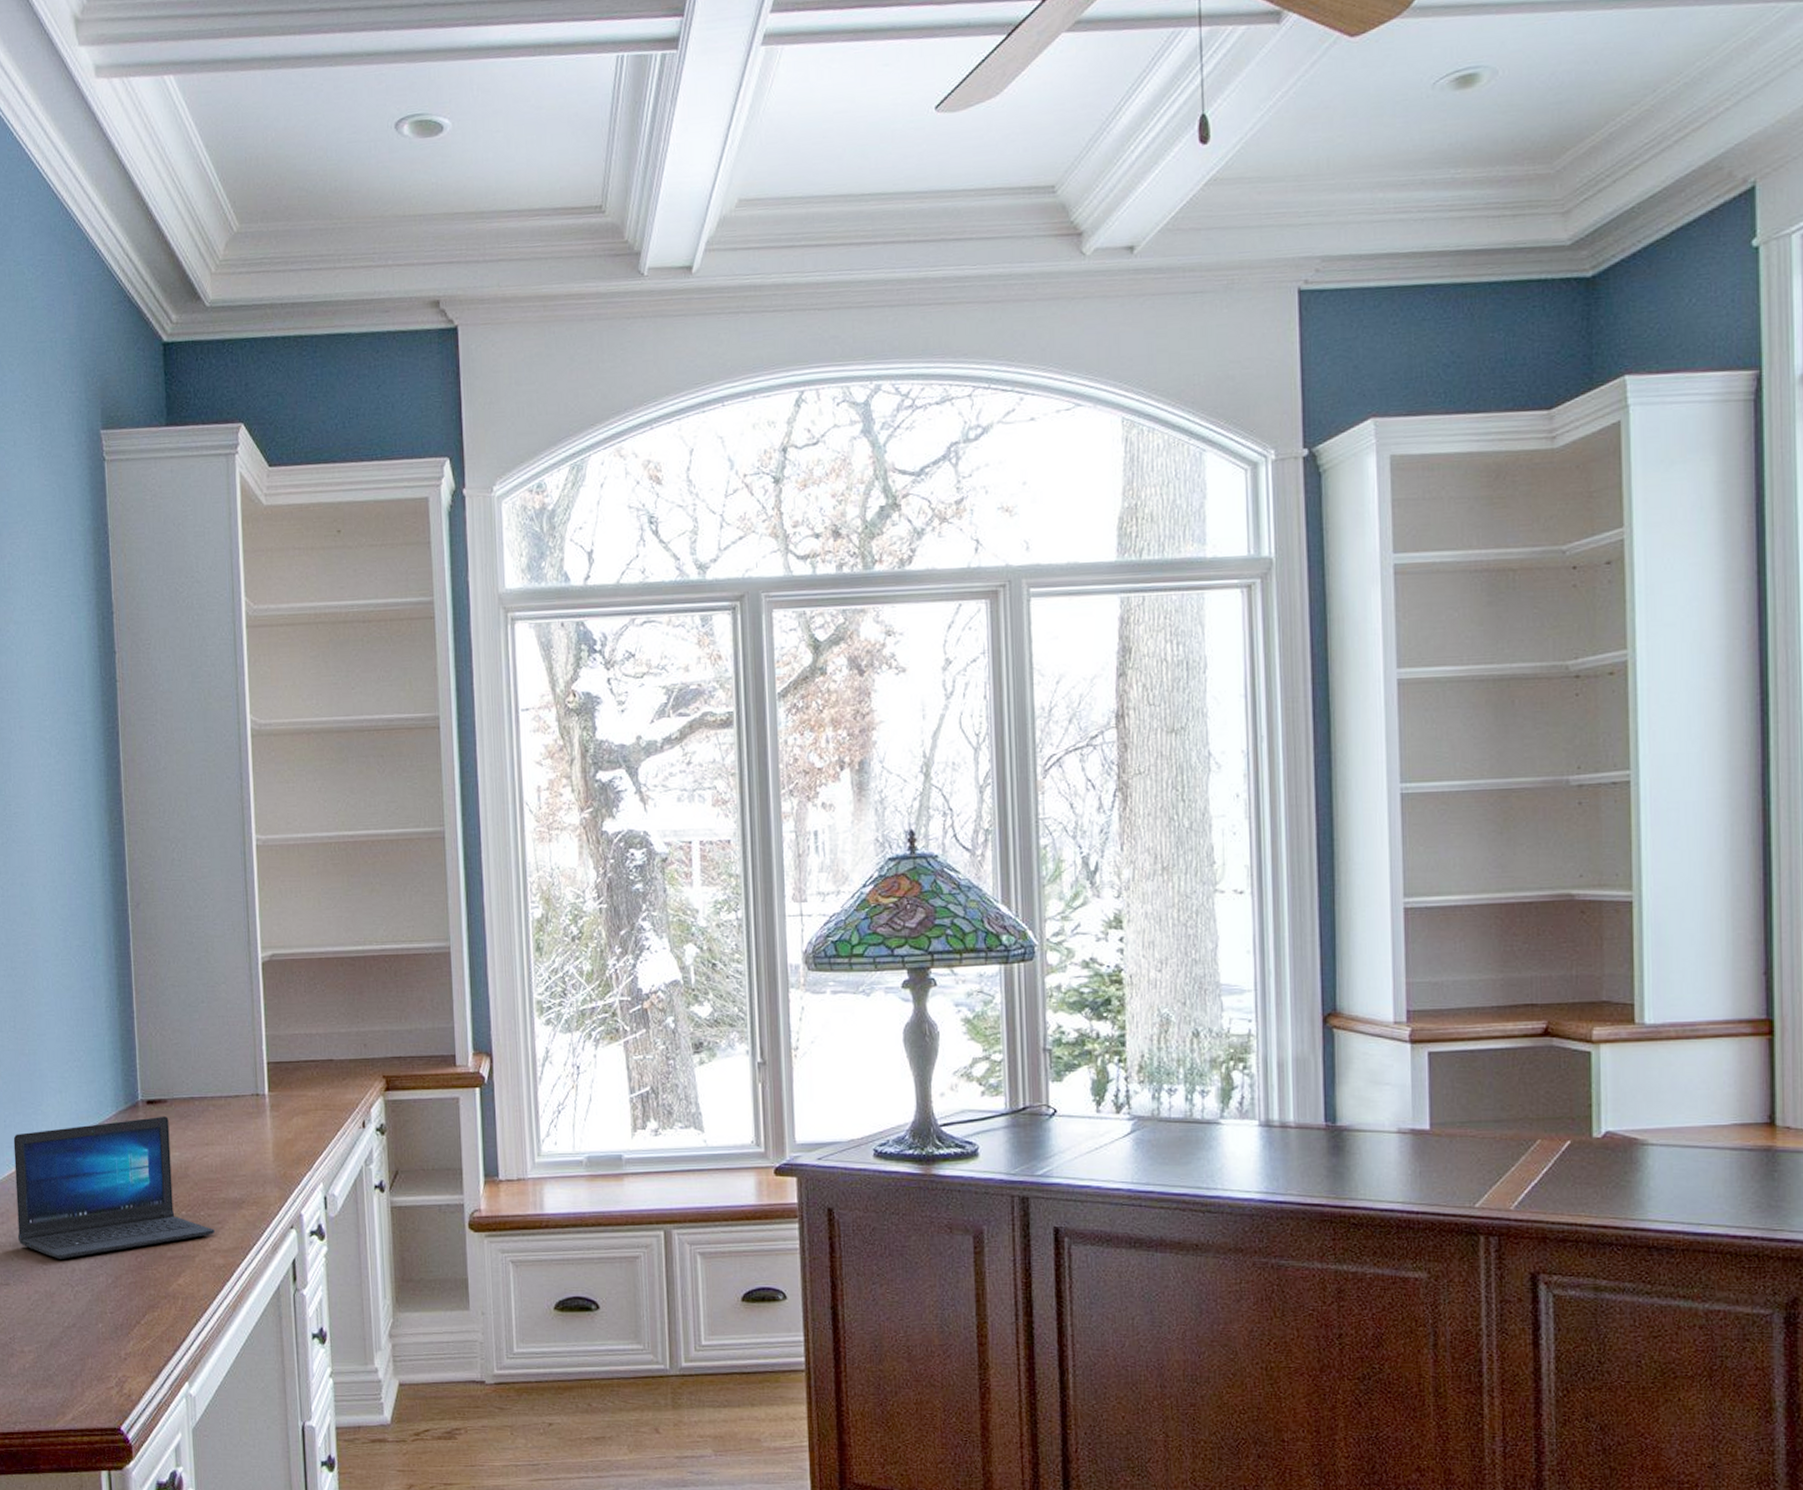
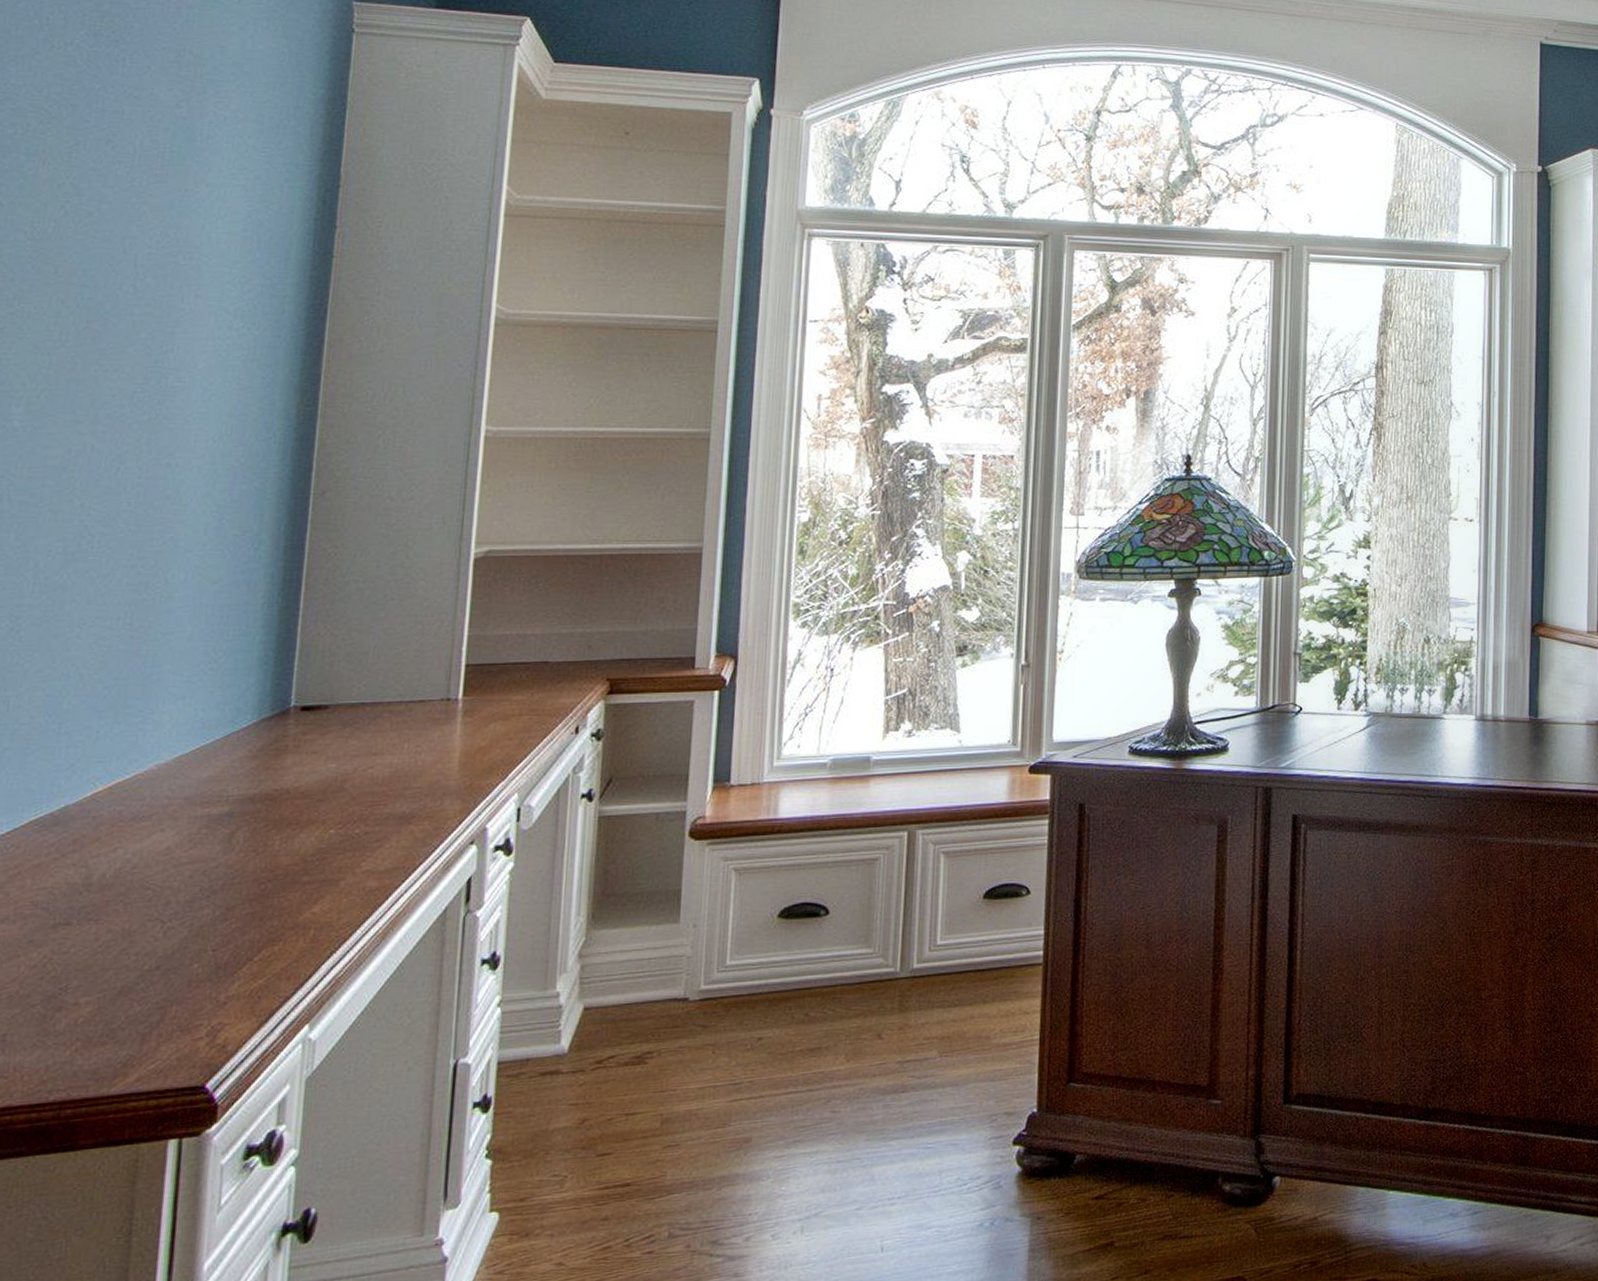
laptop: present [13,1117,215,1259] -> none [92,724,371,891]

